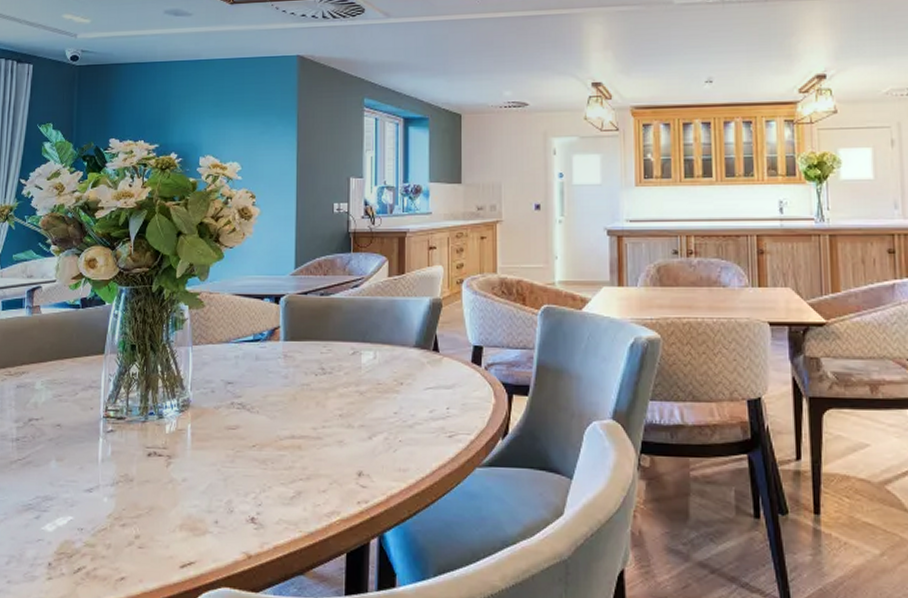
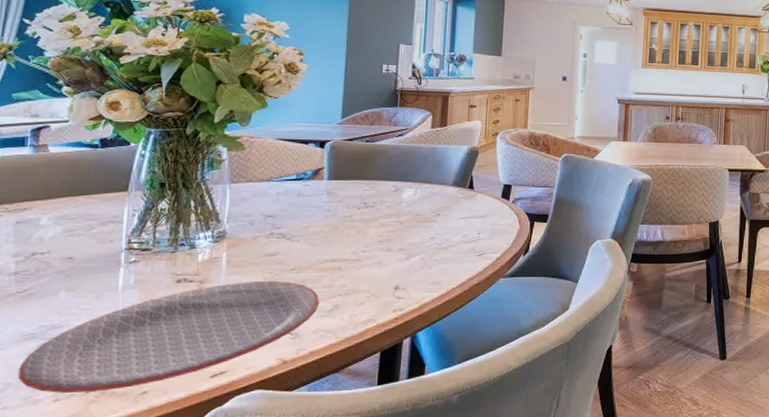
plate: none [19,458,282,573] -> present [18,281,320,393]

